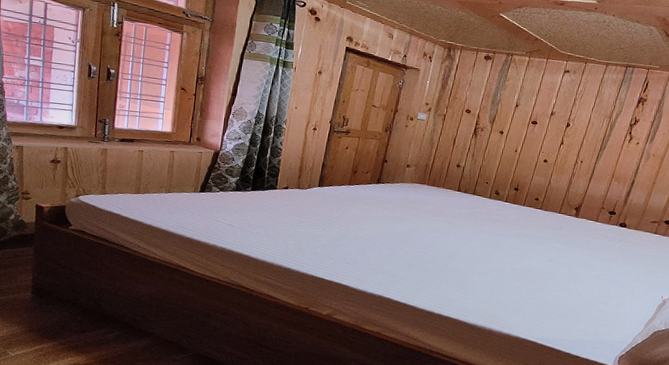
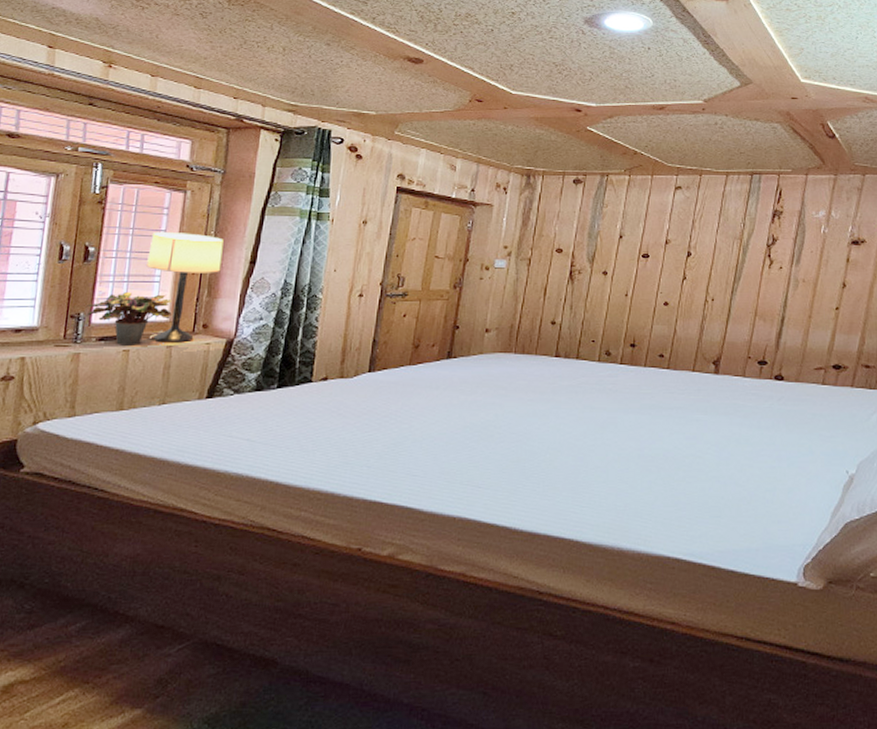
potted plant: none [109,107,175,148] -> present [85,292,173,346]
table lamp: none [154,63,212,150] -> present [146,232,224,343]

